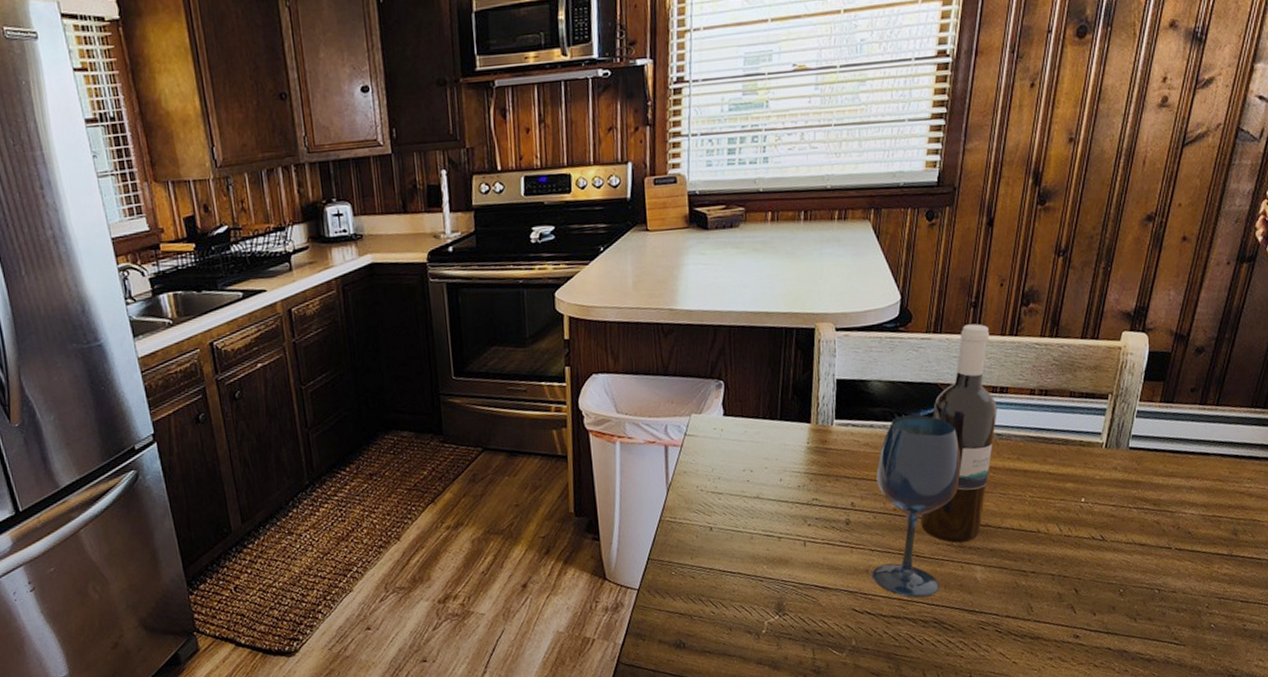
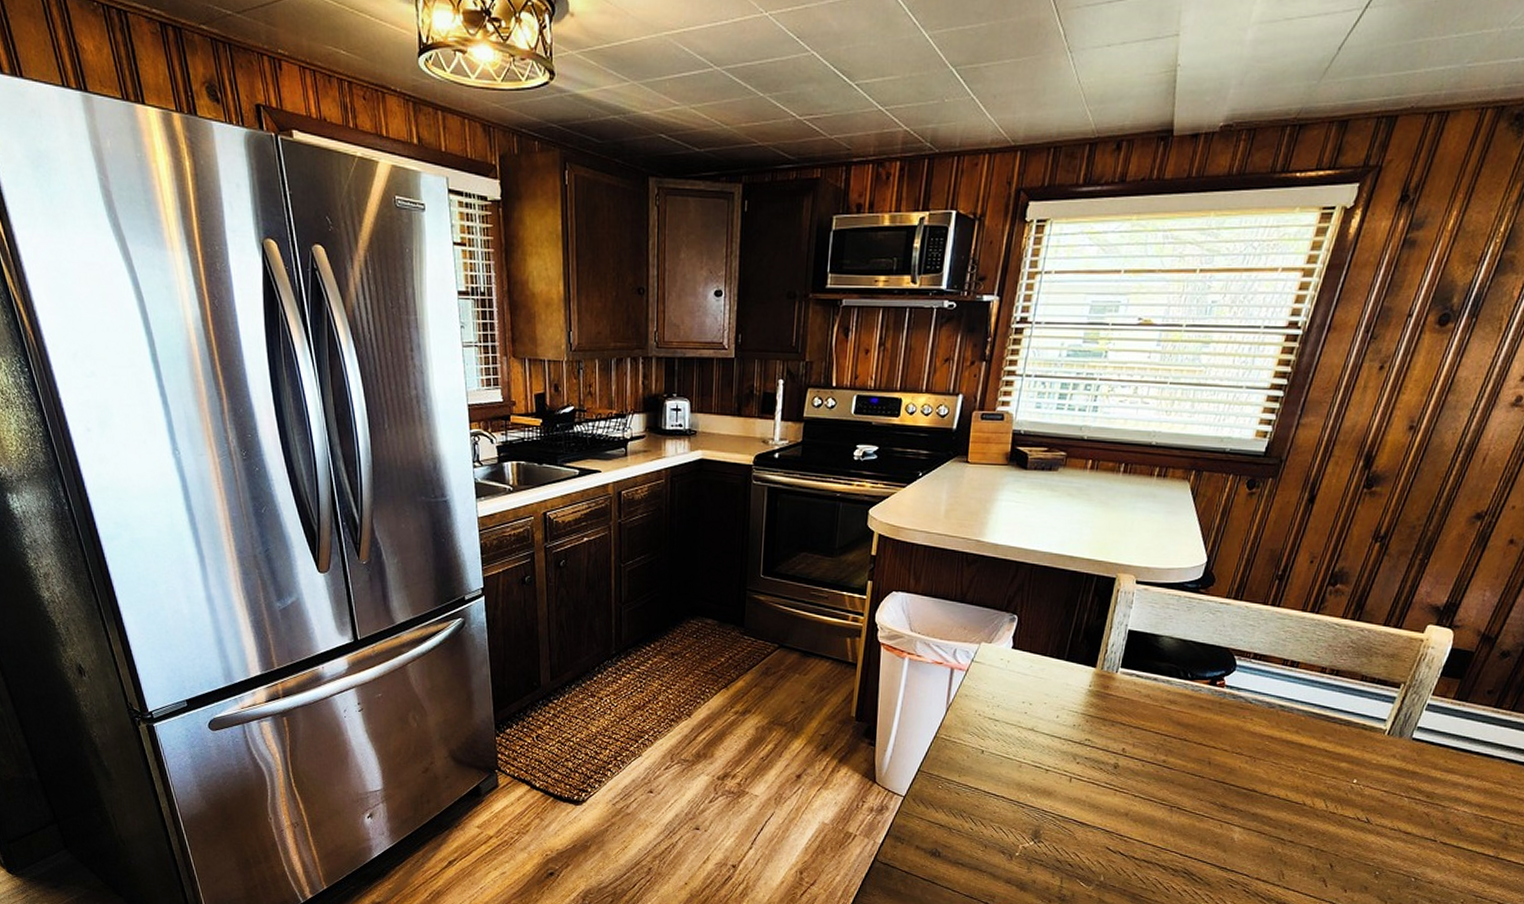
wineglass: present [871,414,961,598] -> none [1130,674,1240,848]
wine bottle: present [920,324,998,543] -> none [1187,596,1291,804]

